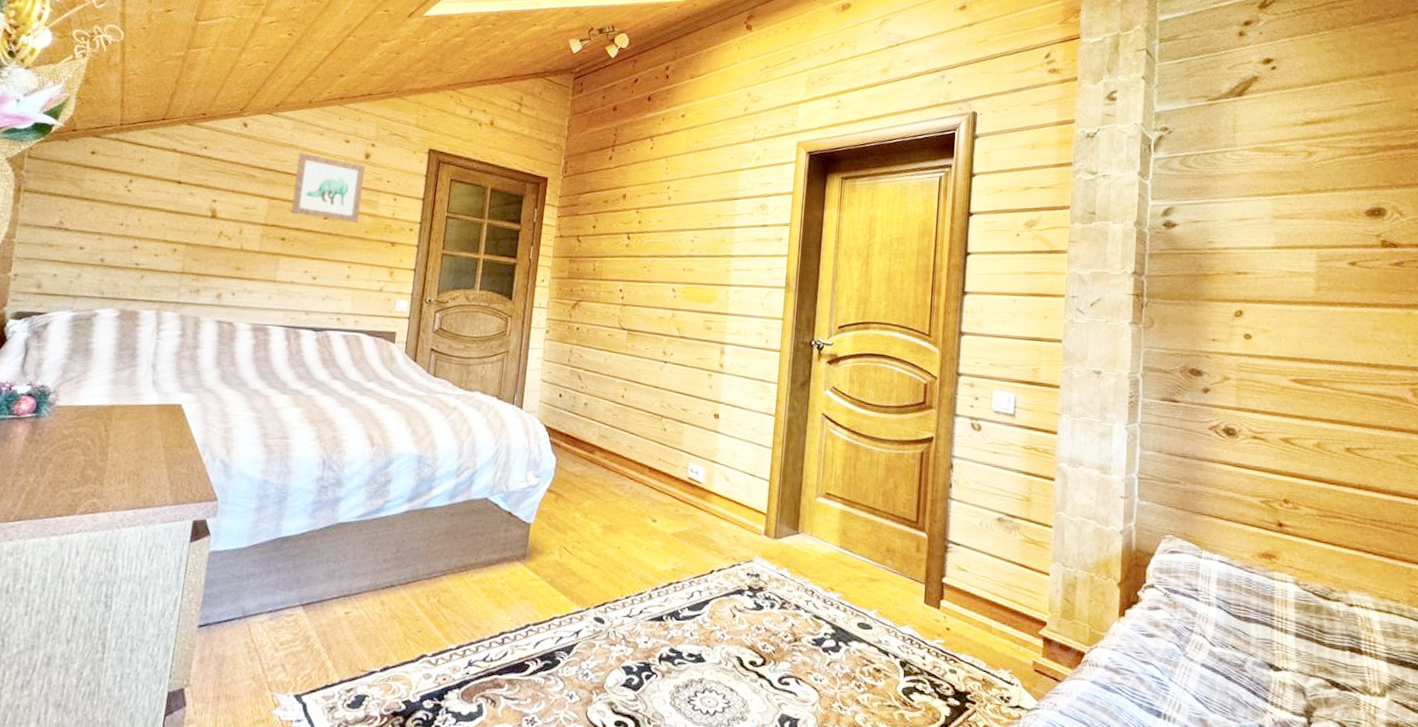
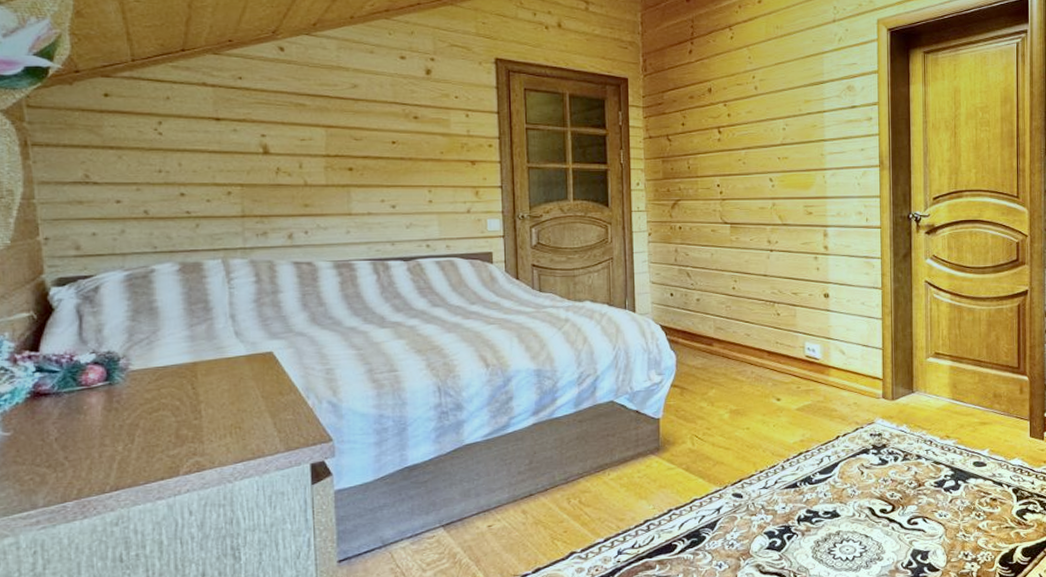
wall art: present [290,152,365,223] -> none [350,74,431,144]

